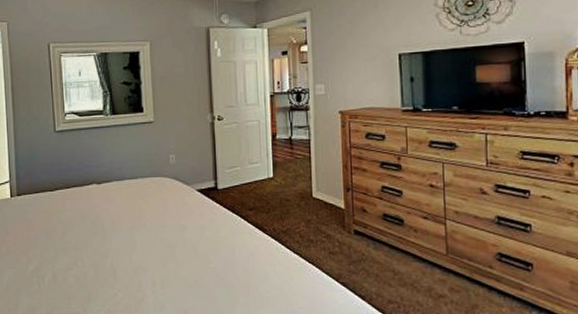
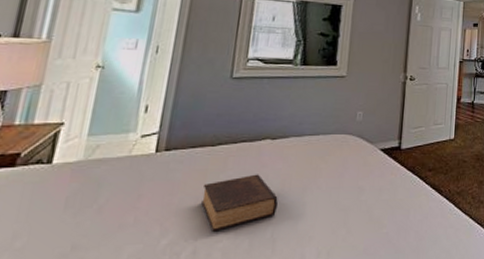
book: none [51,214,112,261] -> present [201,174,278,232]

